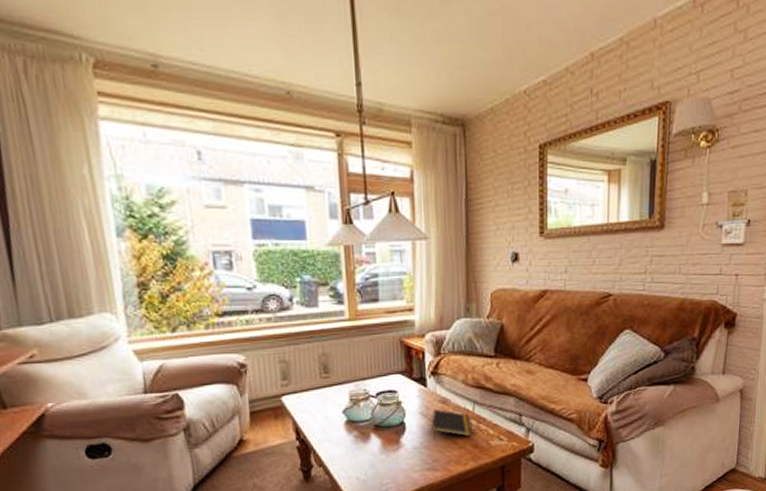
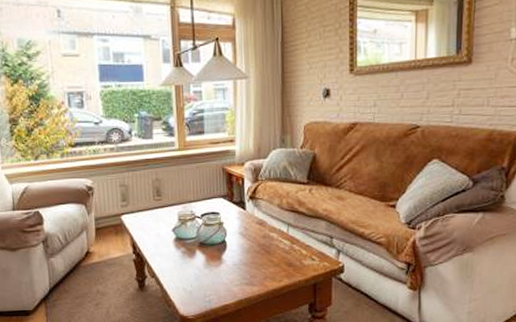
notepad: present [432,409,473,439] -> none [250,230,287,257]

